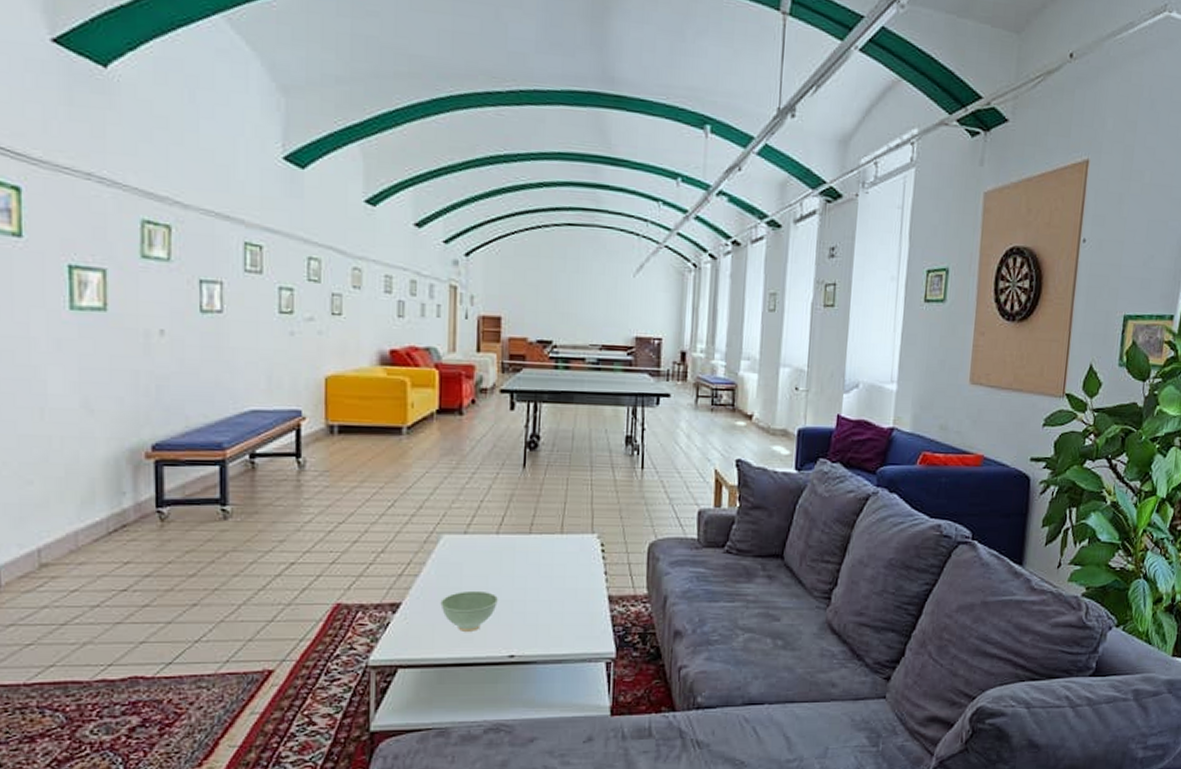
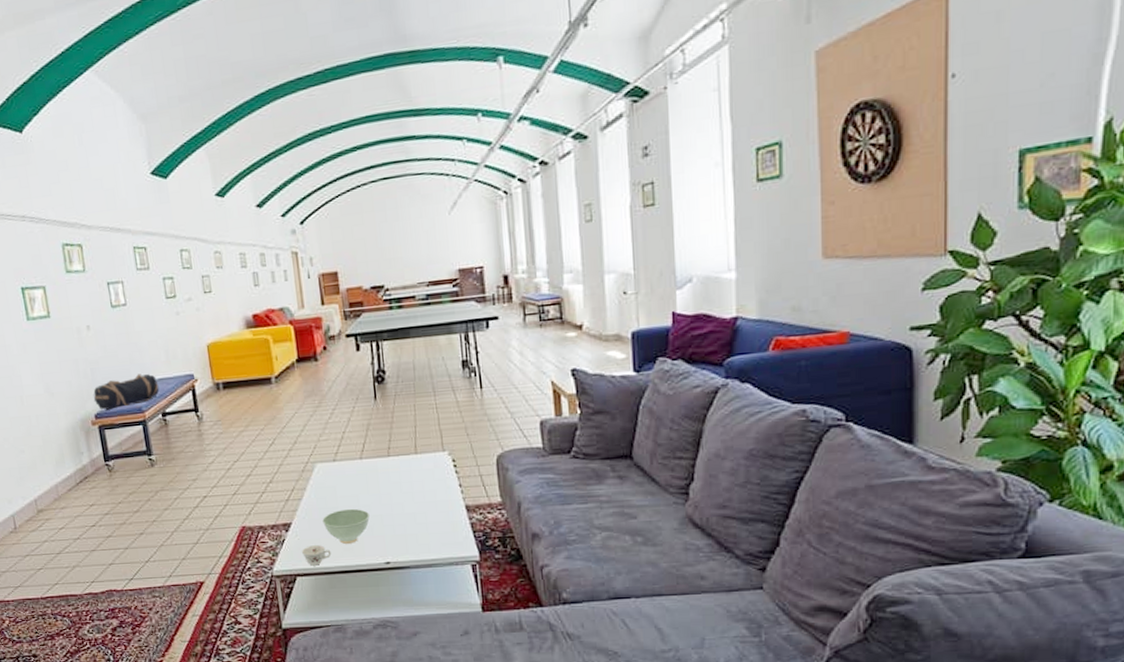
duffel bag: none [155,401,251,441] -> present [93,373,160,410]
teacup: none [409,631,446,656] -> present [302,545,332,566]

